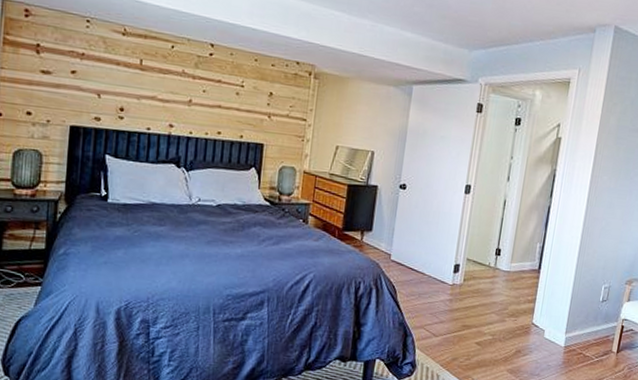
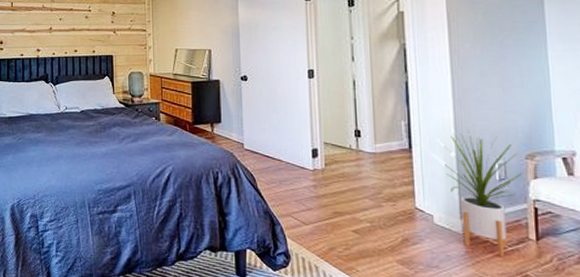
house plant: none [563,255,621,367] -> present [443,130,521,257]

